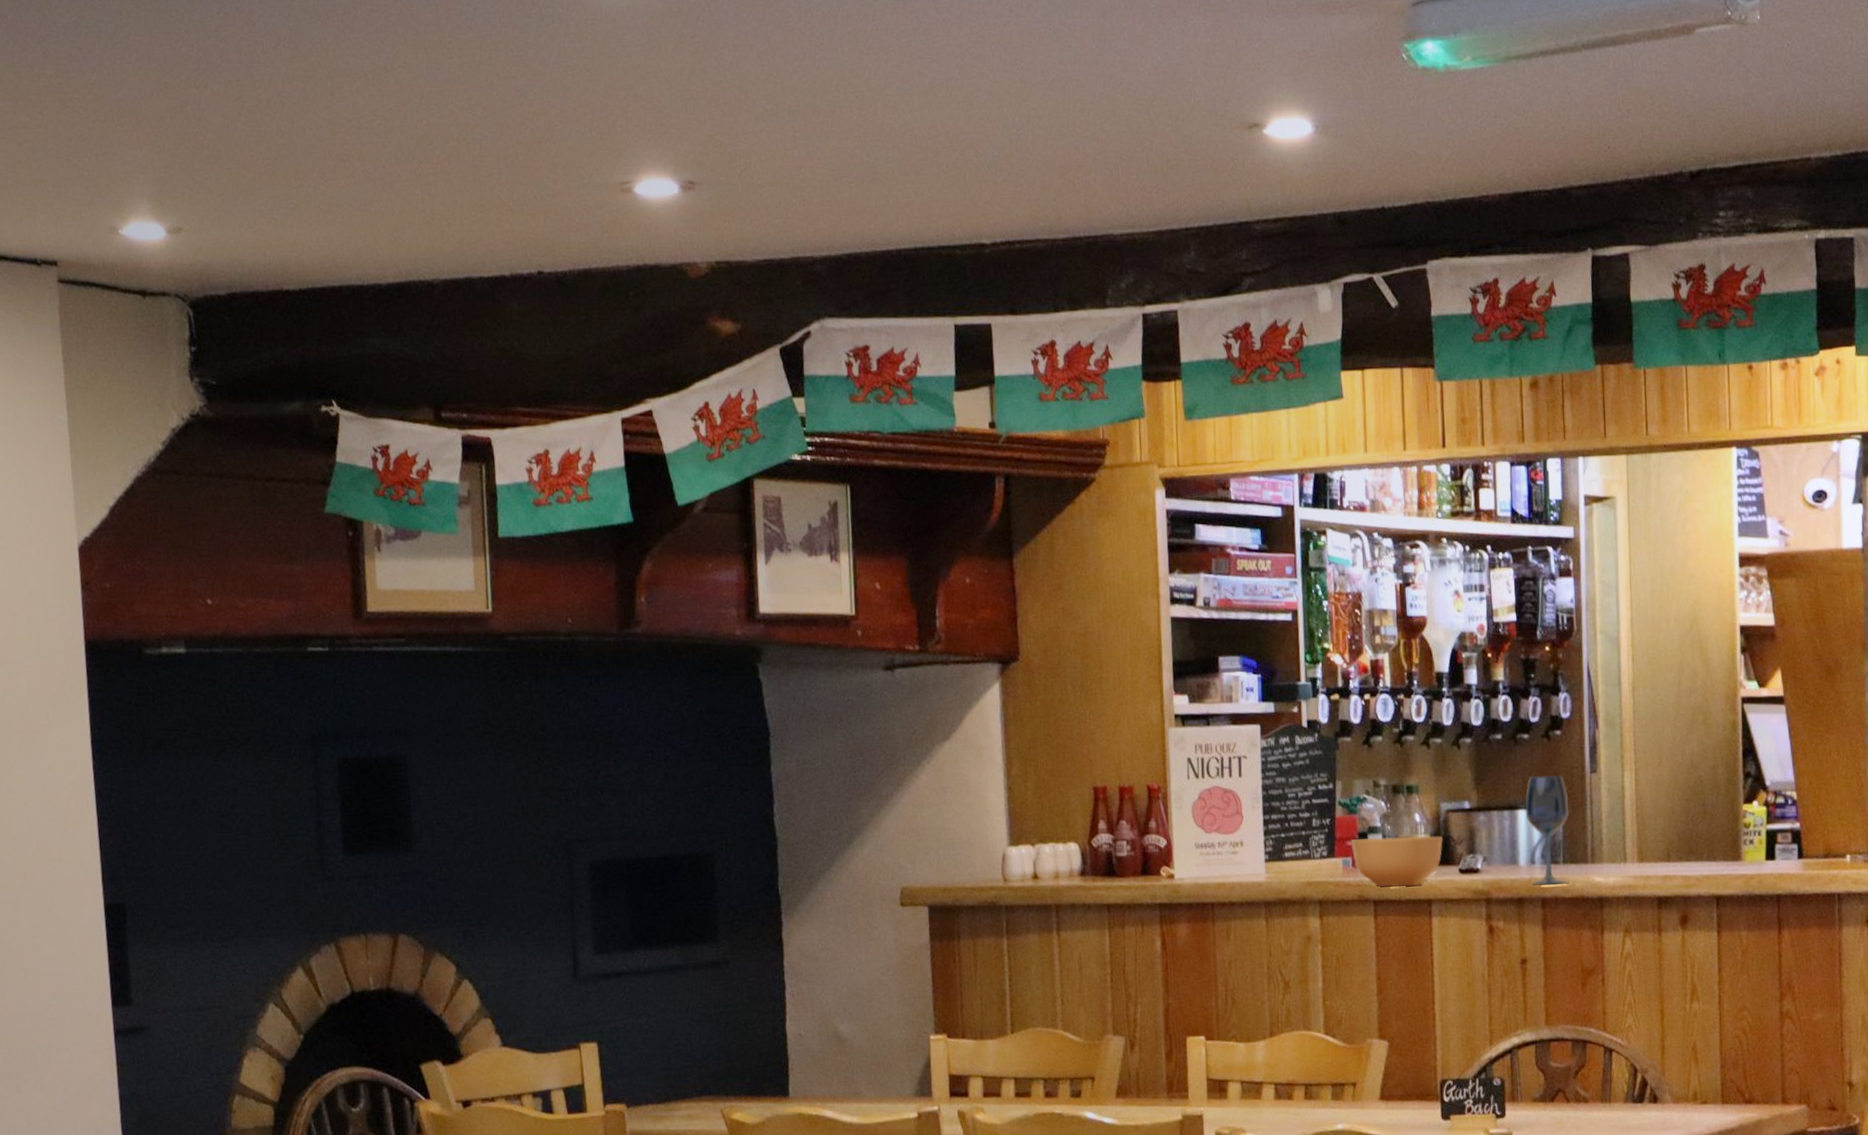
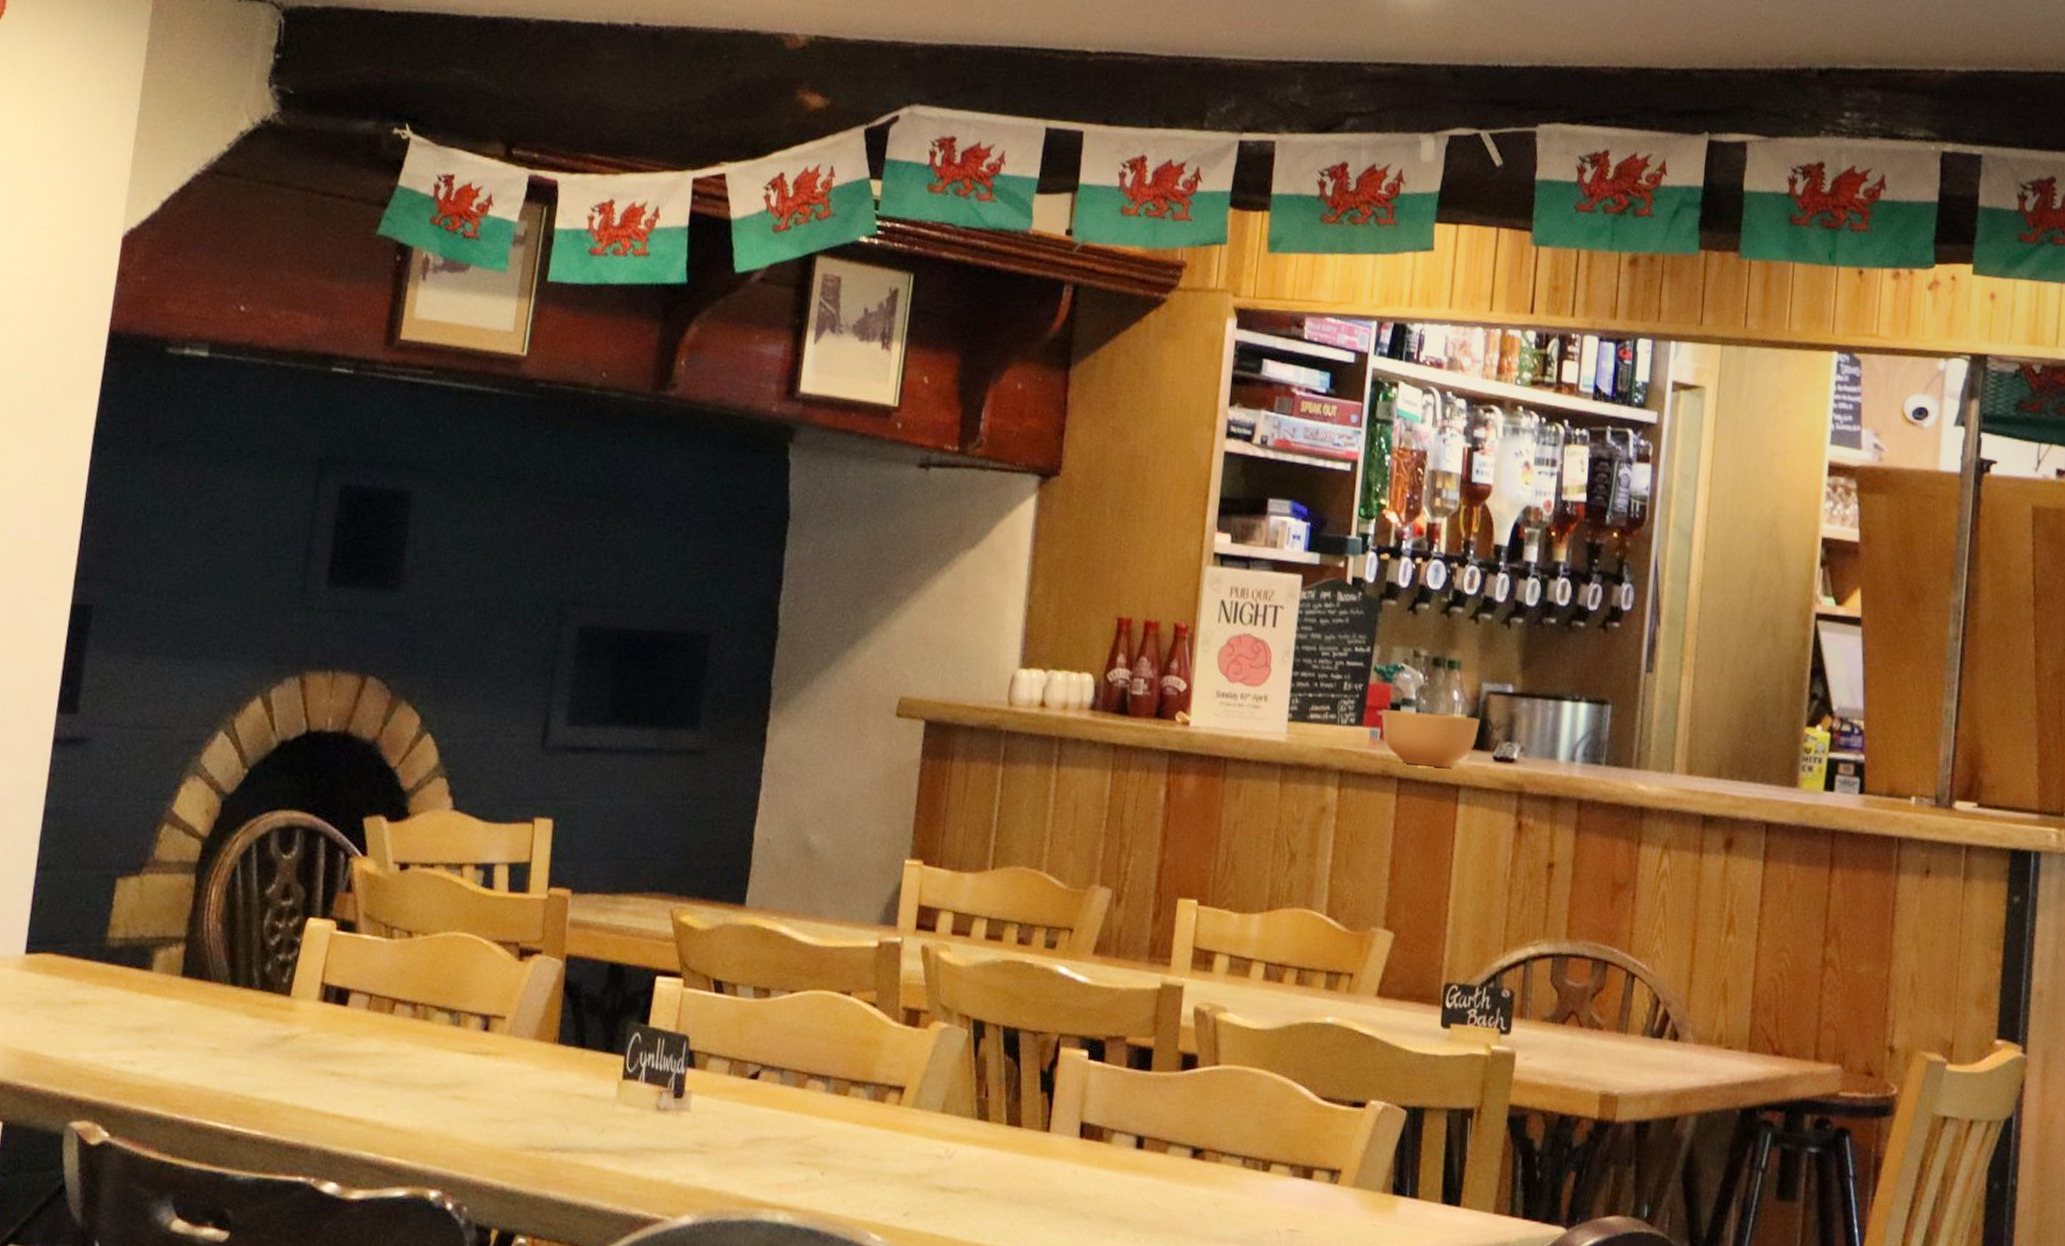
wineglass: present [1525,775,1569,886] -> none [1568,667,1620,787]

